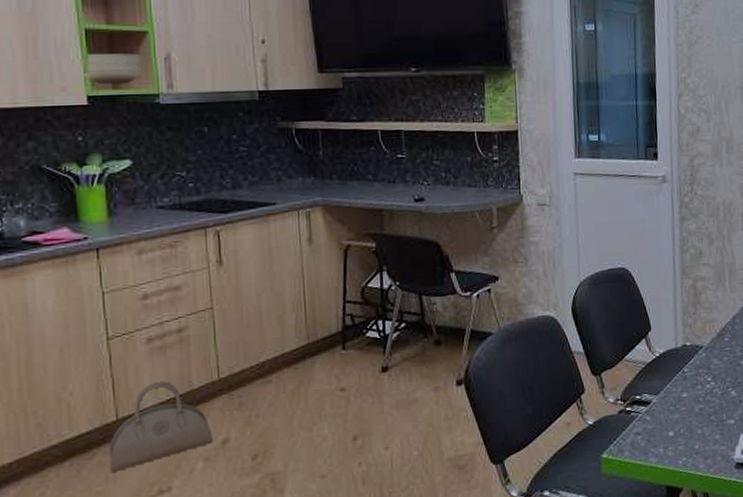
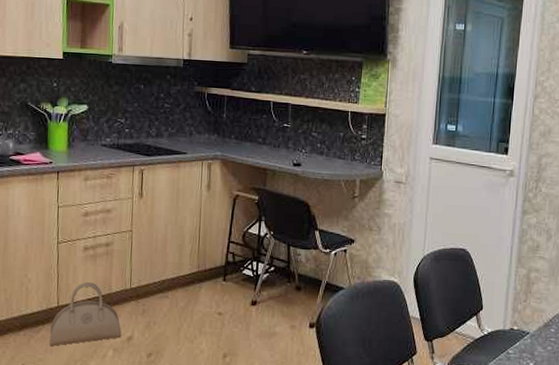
bowl: present [80,53,143,85] -> none [60,19,104,45]

